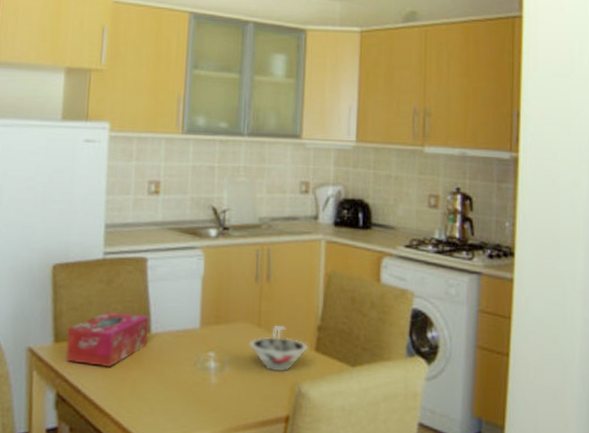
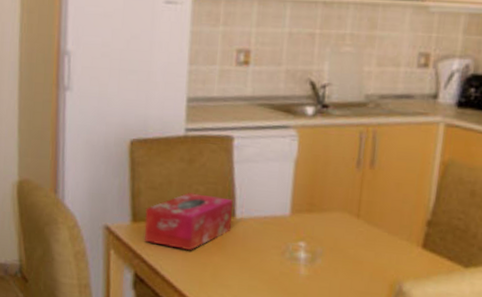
bowl: present [249,326,308,372] -> none [345,218,414,268]

